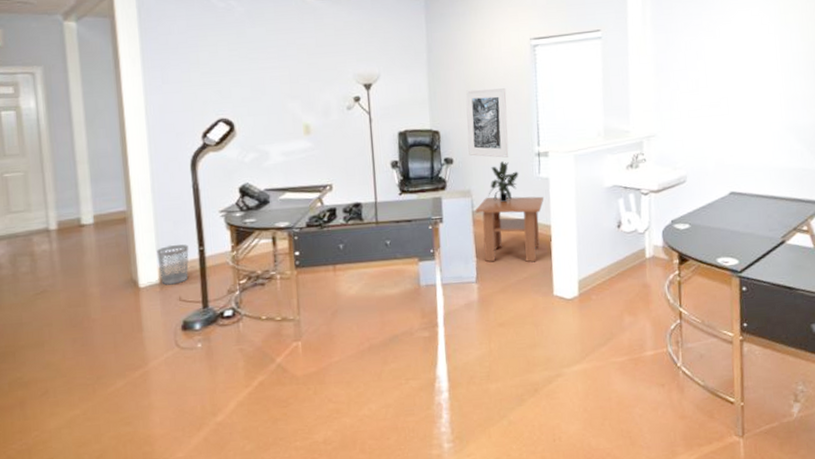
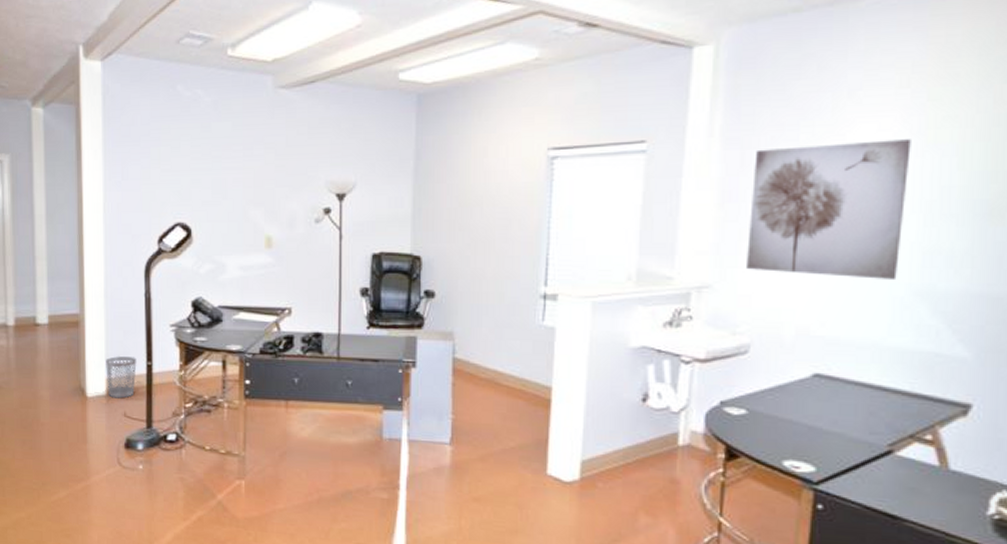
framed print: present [466,88,509,158] -> none [455,208,510,296]
coffee table: present [475,196,544,262] -> none [456,342,547,430]
potted plant: present [488,161,519,203] -> none [475,301,517,352]
wall art: none [675,21,774,121] -> present [747,139,911,279]

